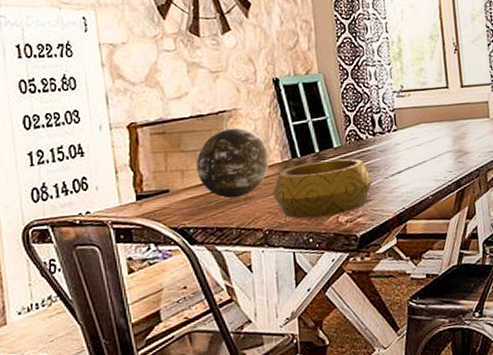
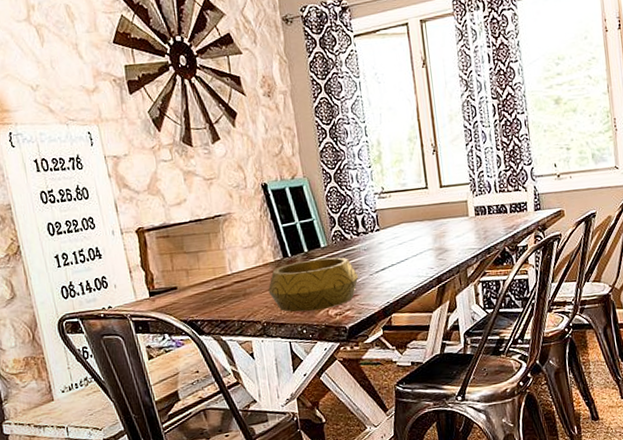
decorative orb: present [196,128,270,199] -> none [198,230,263,295]

